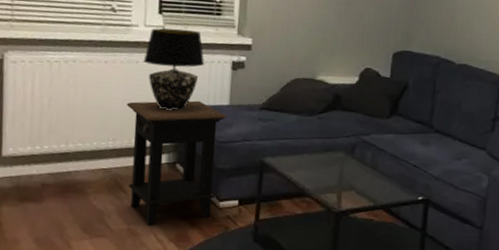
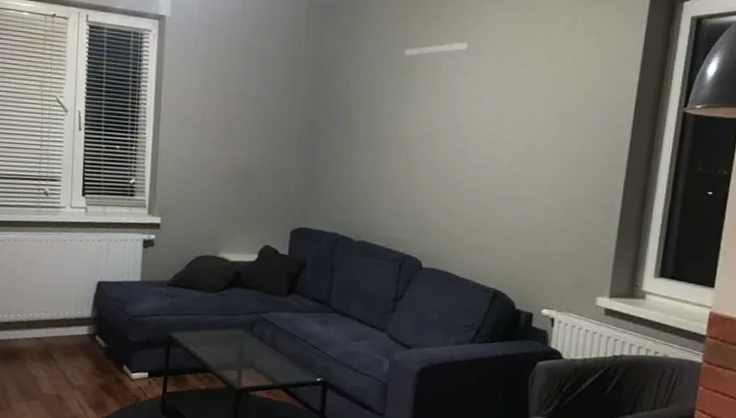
side table: present [126,100,227,225] -> none [55,276,139,392]
table lamp: present [143,28,204,111] -> none [69,209,120,286]

